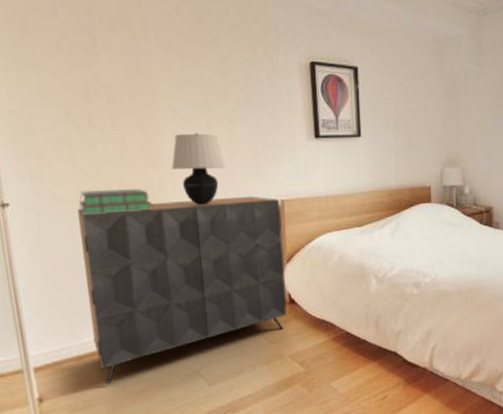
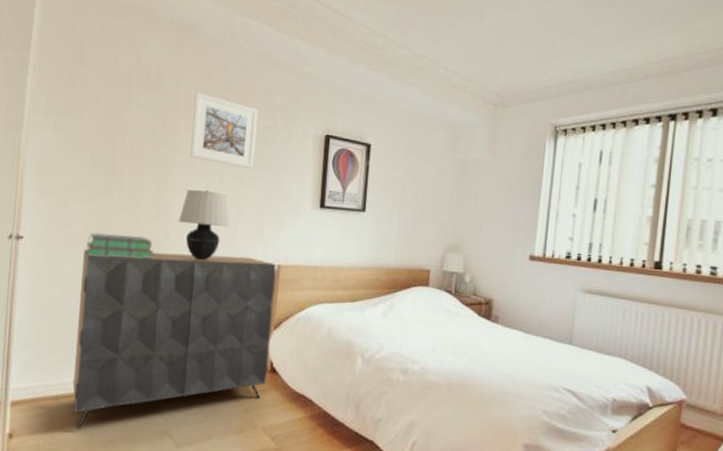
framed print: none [165,29,241,106] -> present [190,92,258,169]

